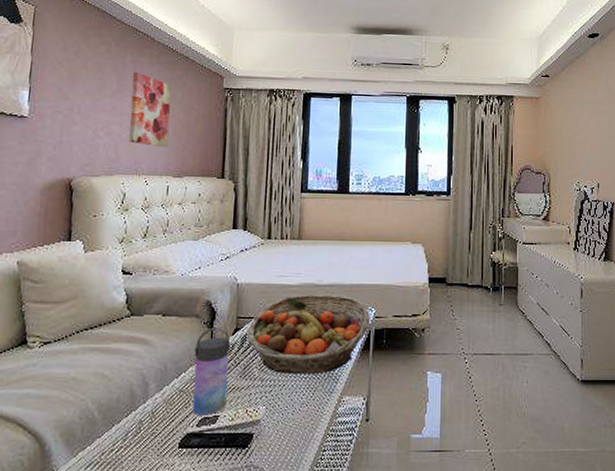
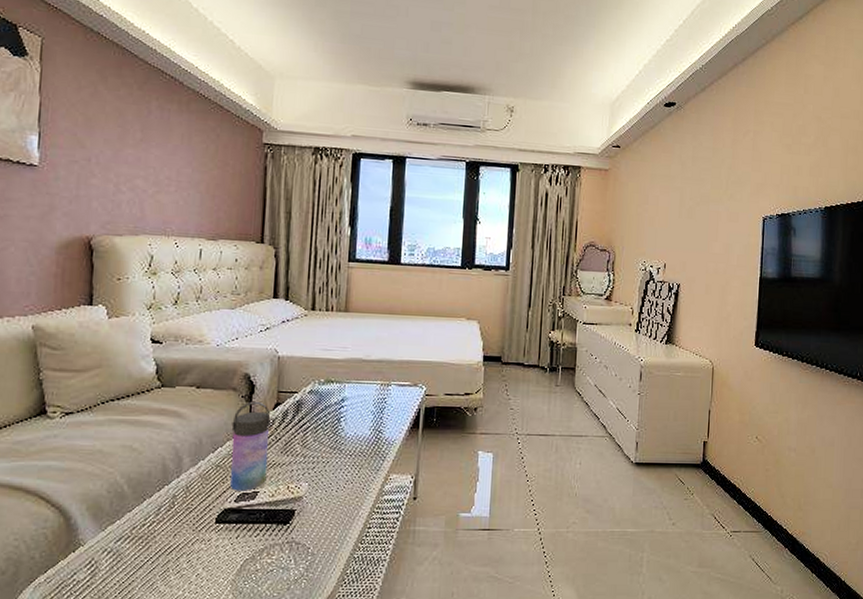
wall art: present [129,71,172,148] -> none [156,119,204,207]
fruit basket: present [247,294,371,374] -> none [288,369,421,452]

